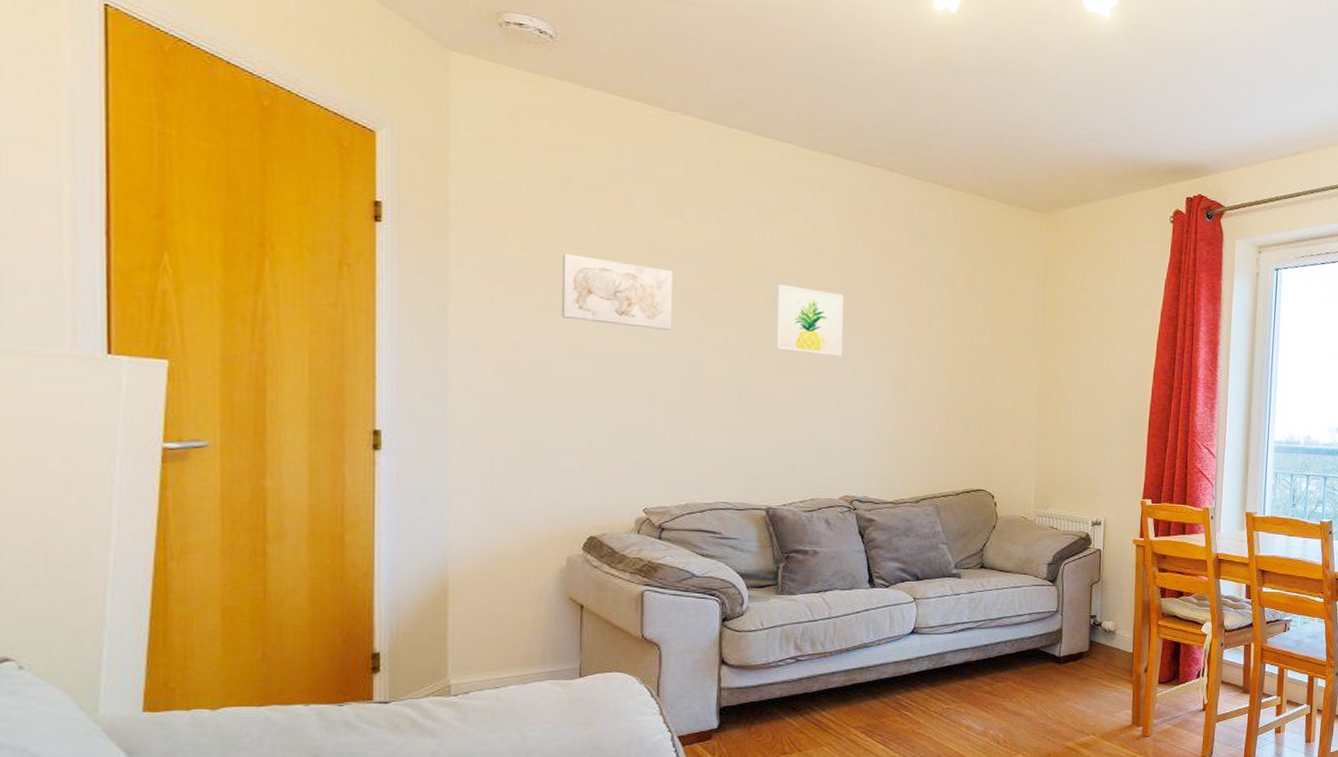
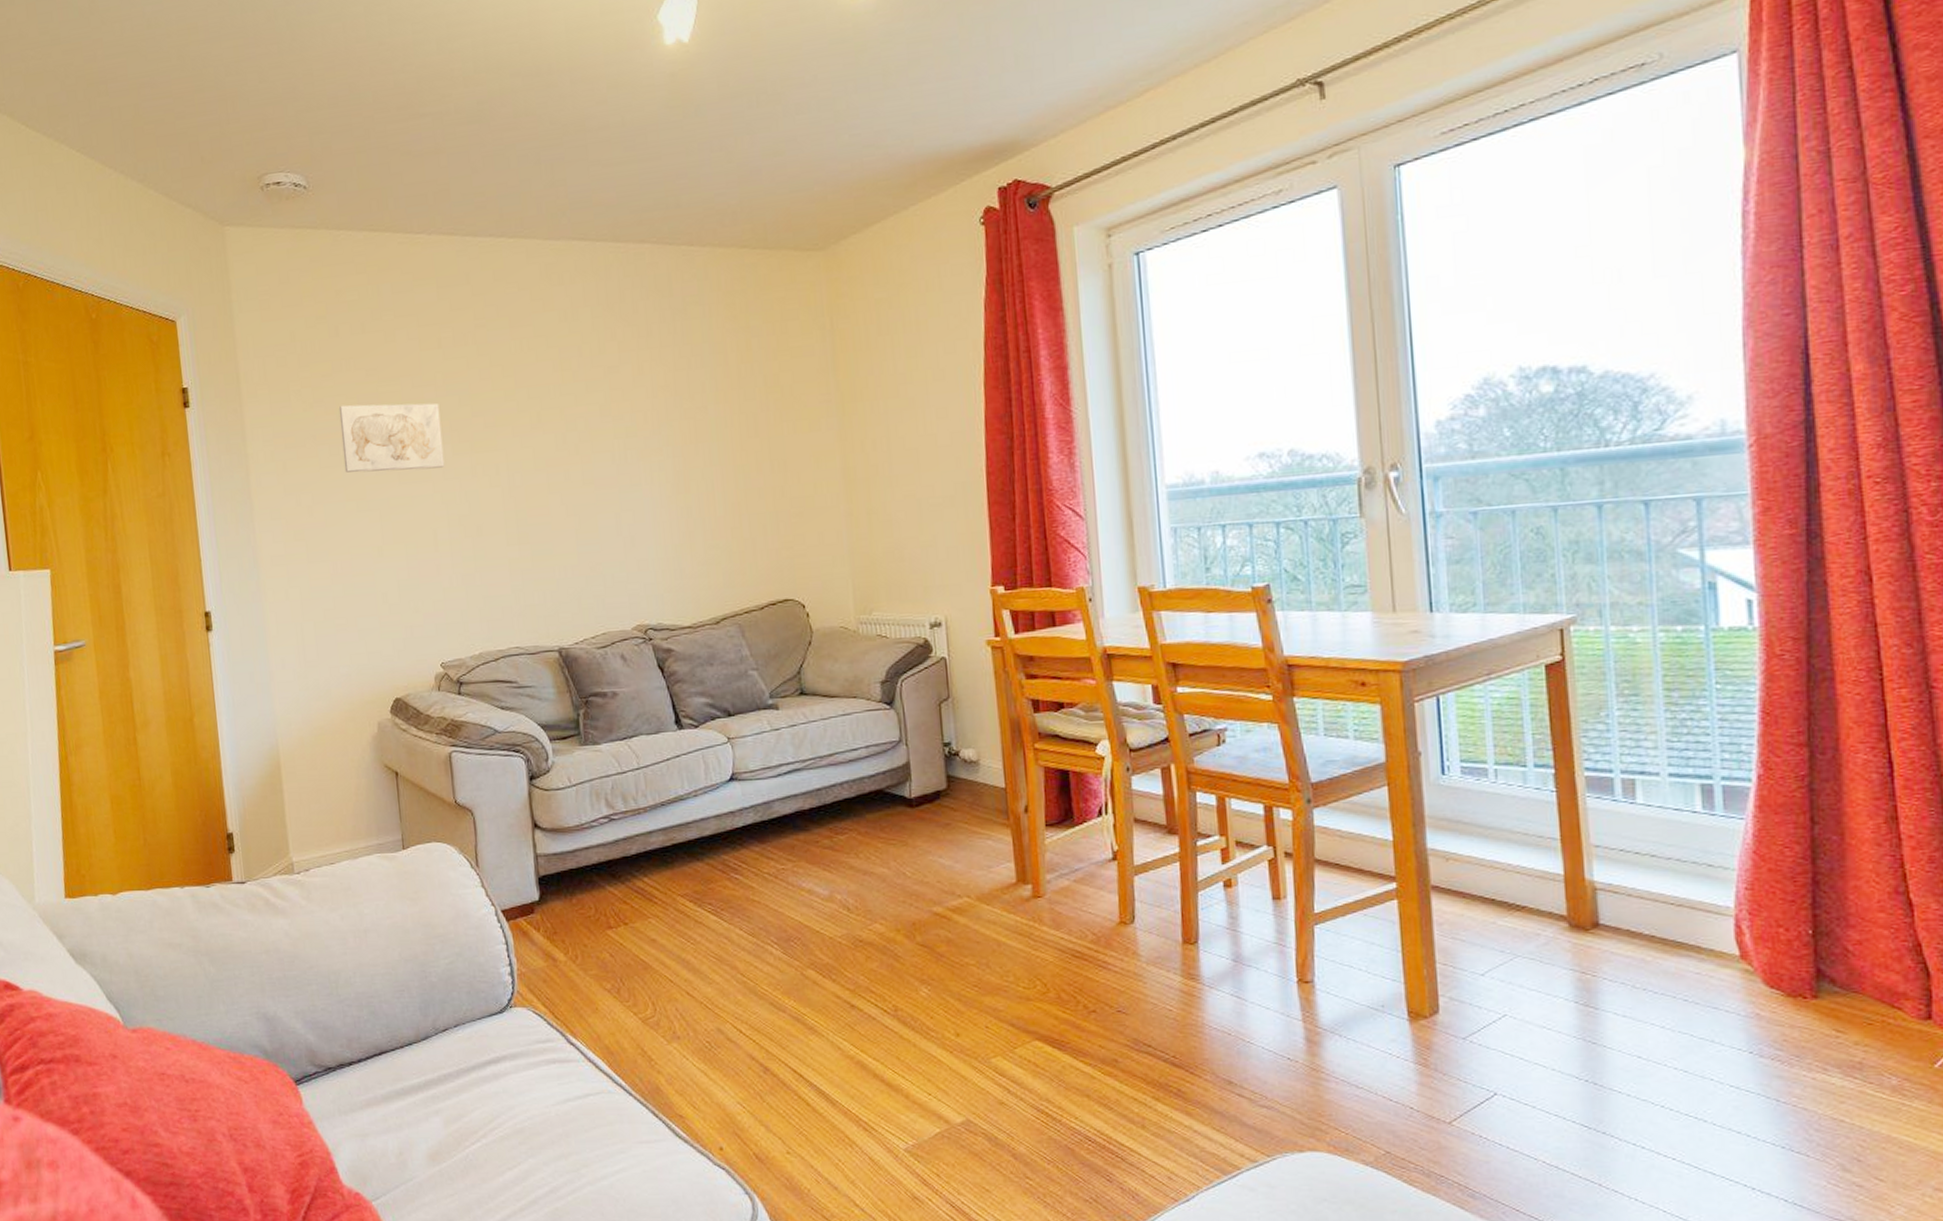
wall art: present [775,284,844,356] -> none [539,394,616,470]

